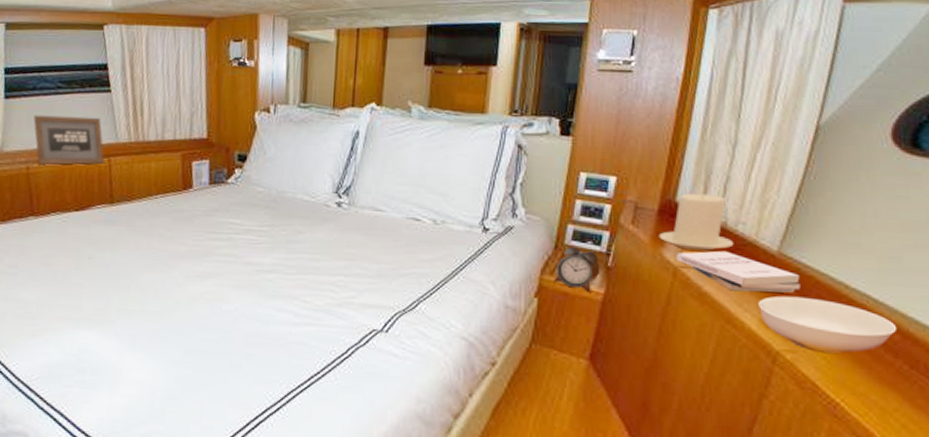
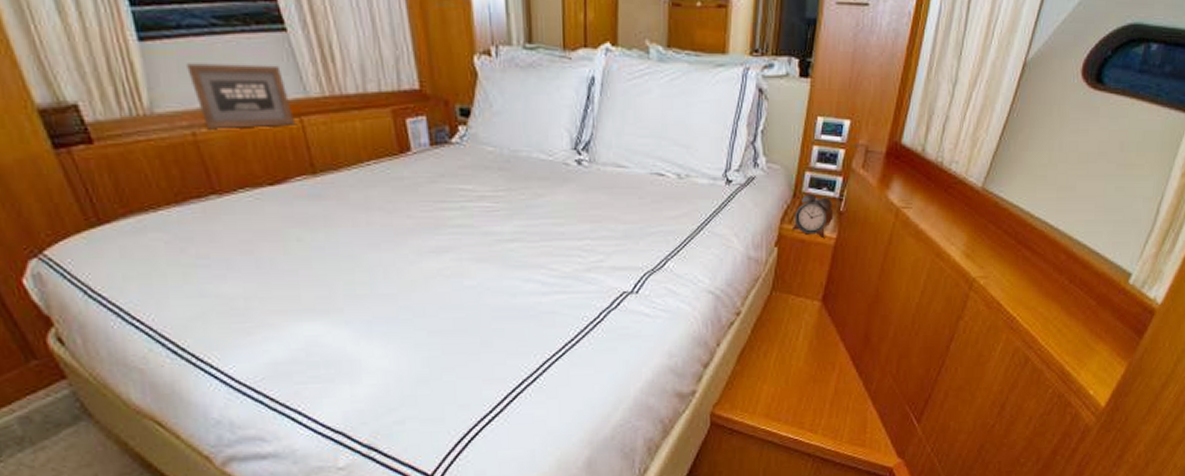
candle: present [658,193,734,251] -> none [885,134,947,191]
books: present [676,250,802,293] -> none [899,189,998,227]
bowl: present [758,295,898,353] -> none [962,228,1065,276]

